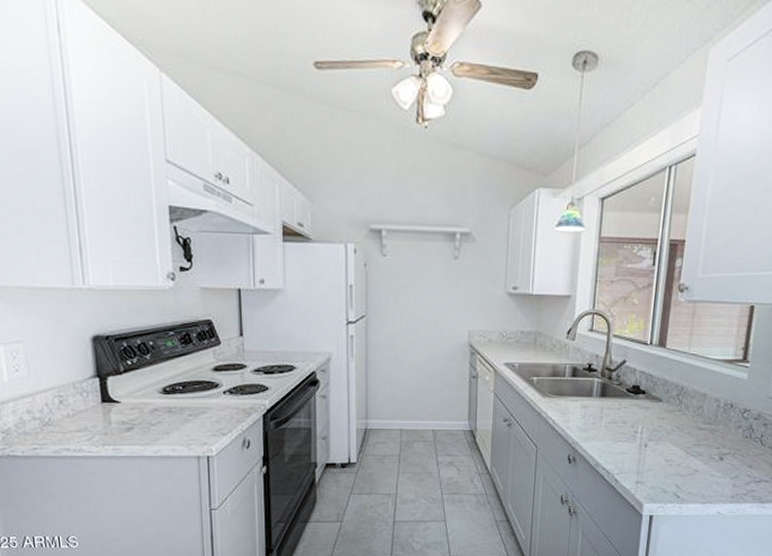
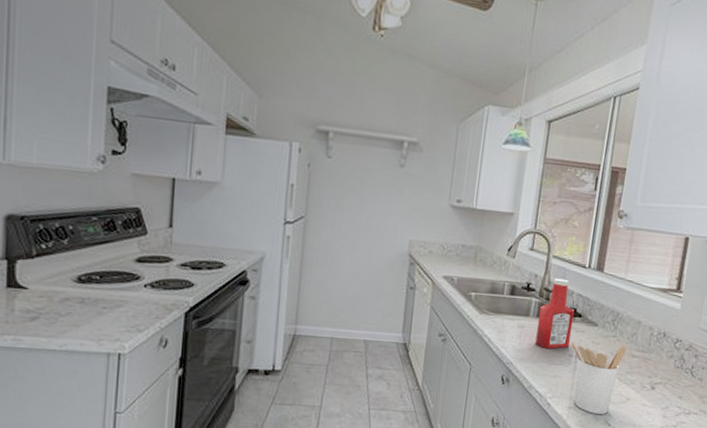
ketchup bottle: none [600,357,638,426] -> present [535,278,575,349]
utensil holder: none [636,419,693,487] -> present [571,343,627,414]

